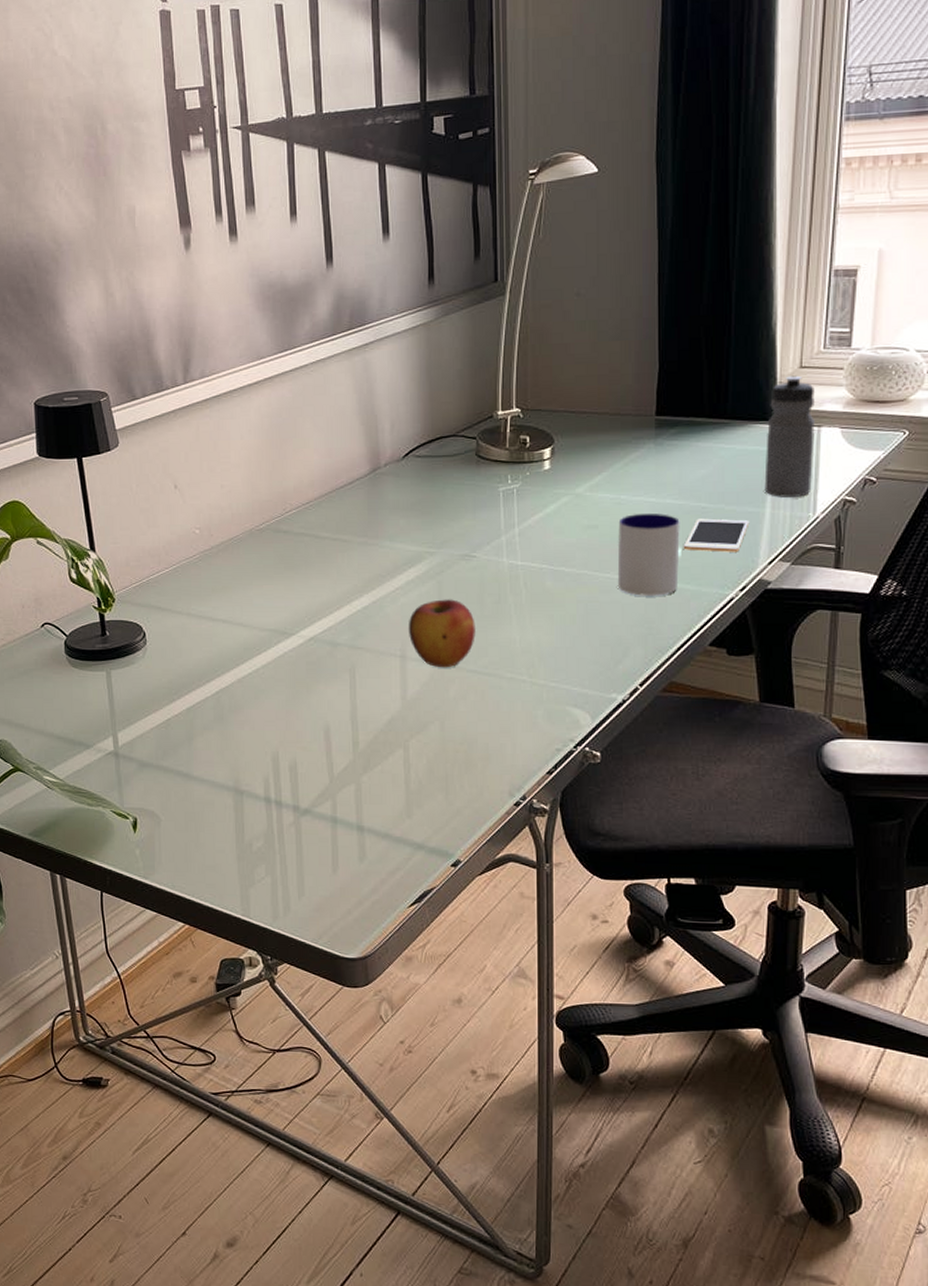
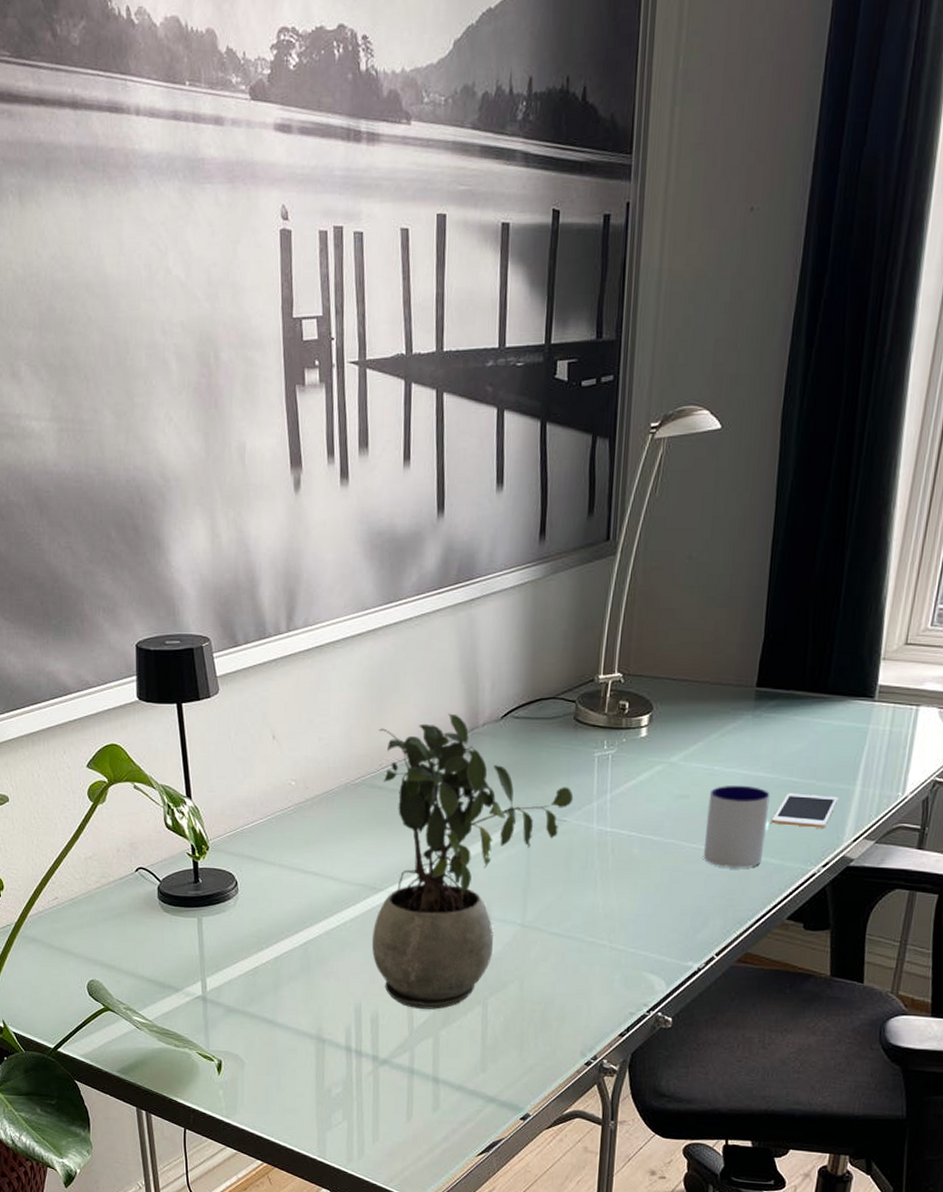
potted plant: none [280,455,481,755] -> present [371,713,574,1010]
apple: present [408,599,476,668] -> none [494,862,561,930]
water bottle: present [764,375,815,497] -> none [856,652,917,776]

